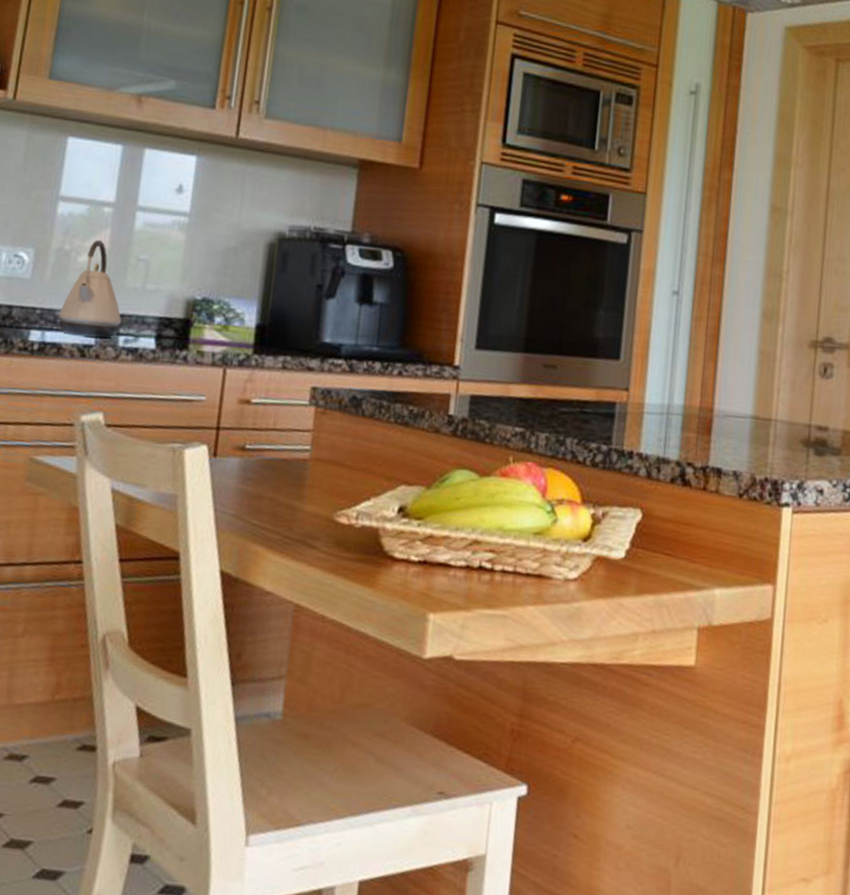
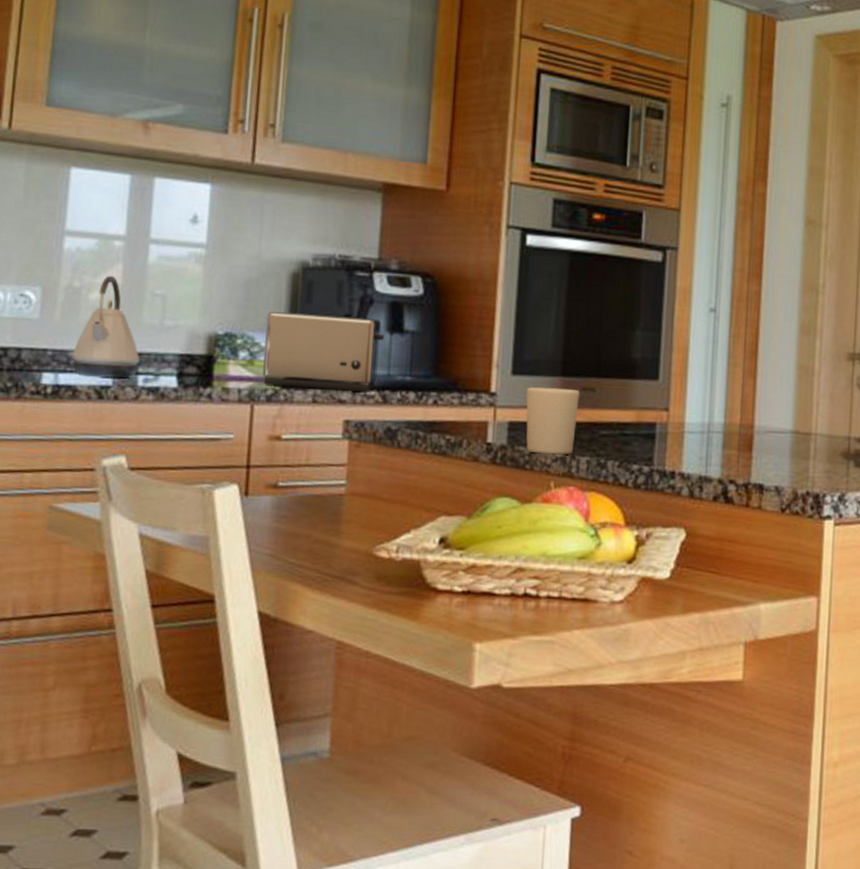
toaster: none [236,279,354,361] -> present [263,311,385,393]
mug: none [486,362,541,430] -> present [526,387,580,455]

